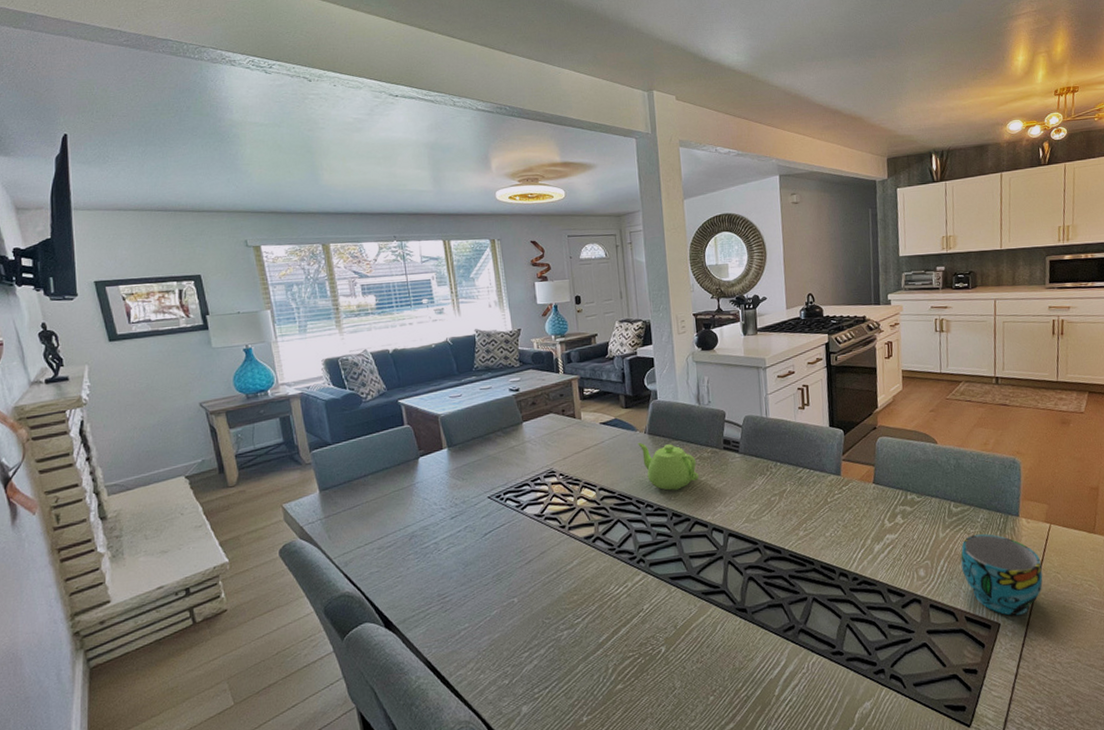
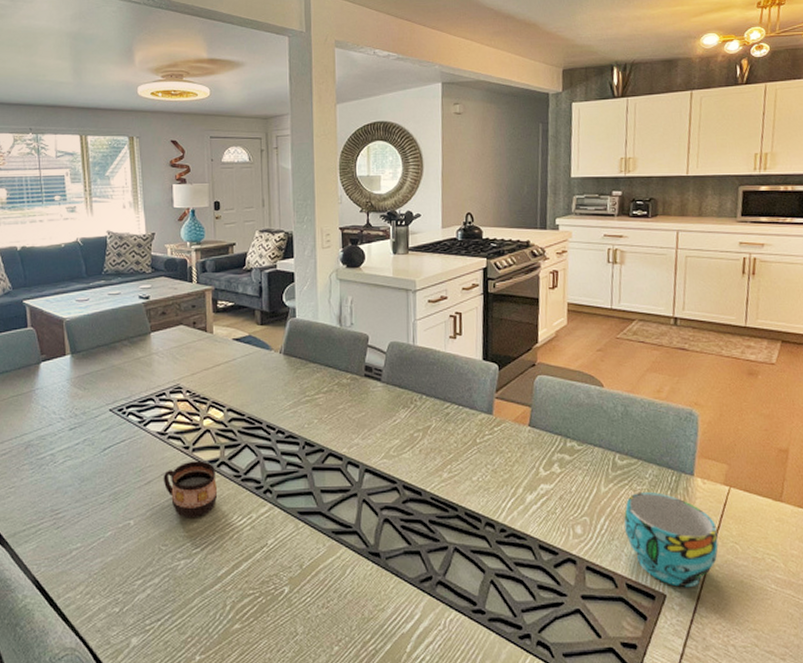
cup: none [542,537,595,592] -> present [163,460,218,519]
teapot: present [638,442,699,491] -> none [272,362,336,417]

